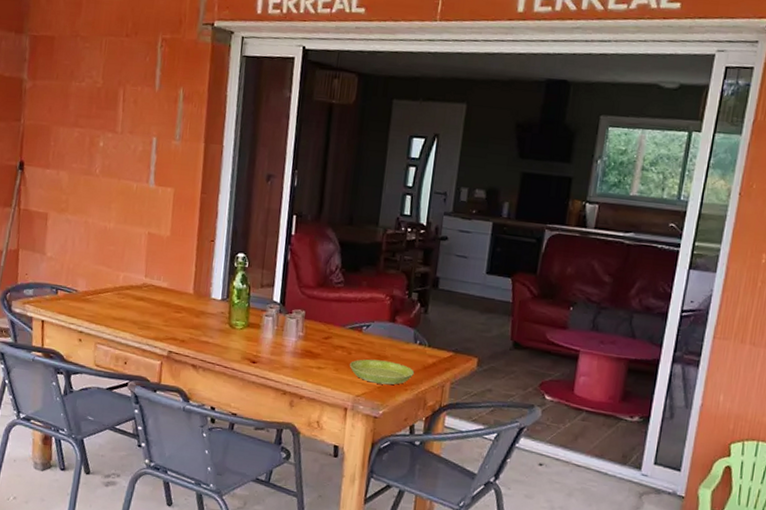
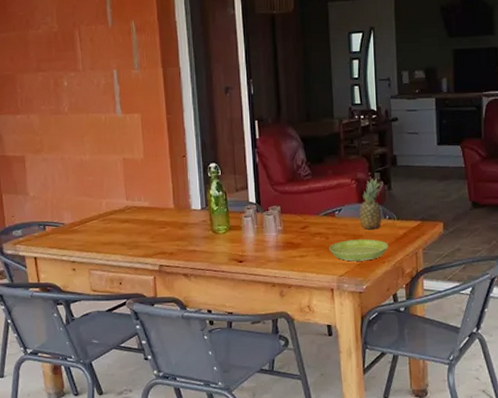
fruit: none [387,298,418,353] -> present [359,179,382,230]

